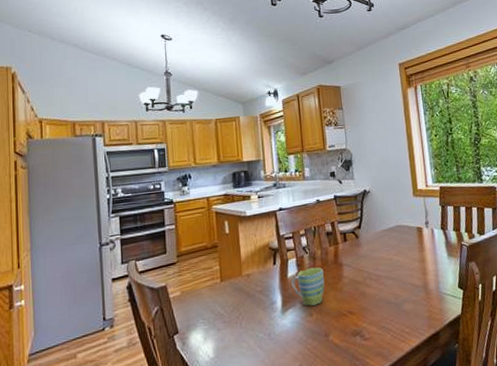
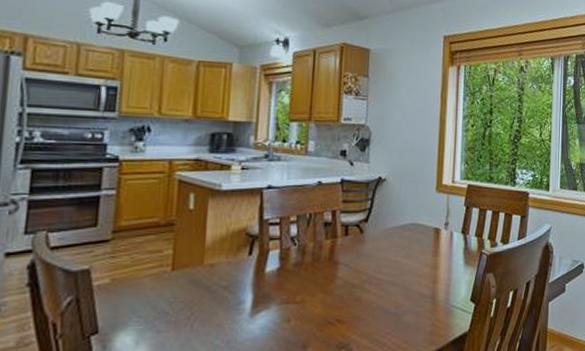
mug: present [291,267,325,306] -> none [269,262,313,310]

